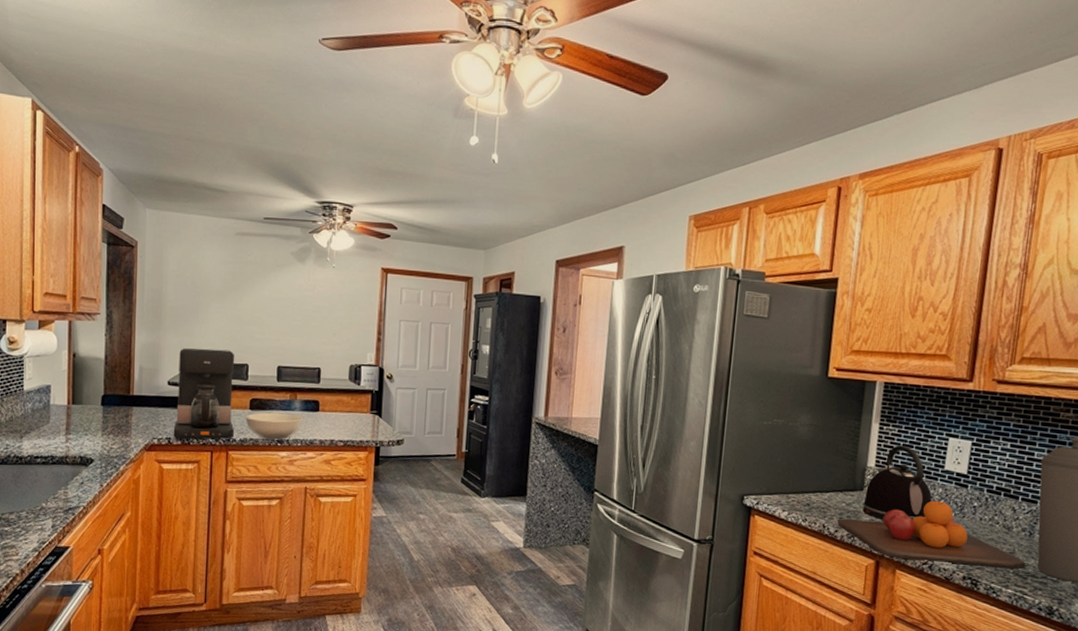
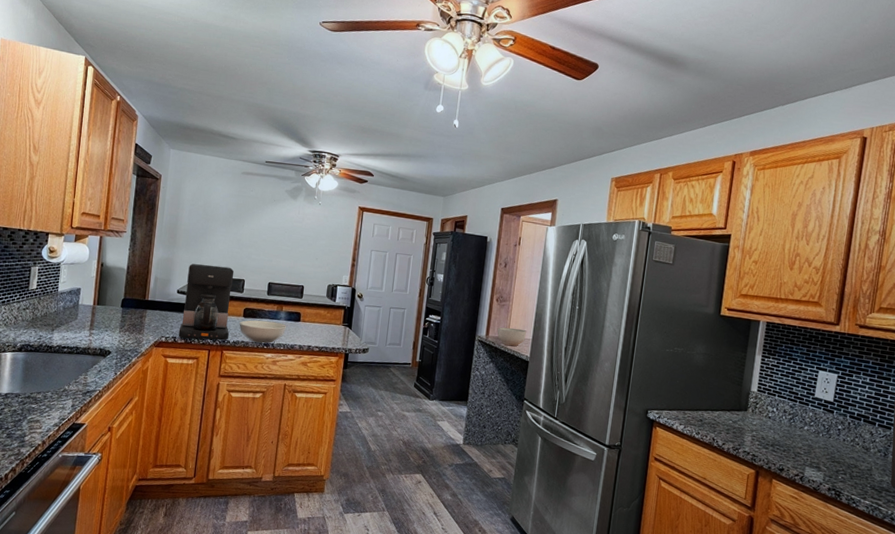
bowl: none [557,405,594,428] -> present [497,327,527,347]
chopping board: present [837,500,1026,569] -> none [725,422,881,484]
kettle: present [862,445,932,520] -> none [746,374,804,438]

